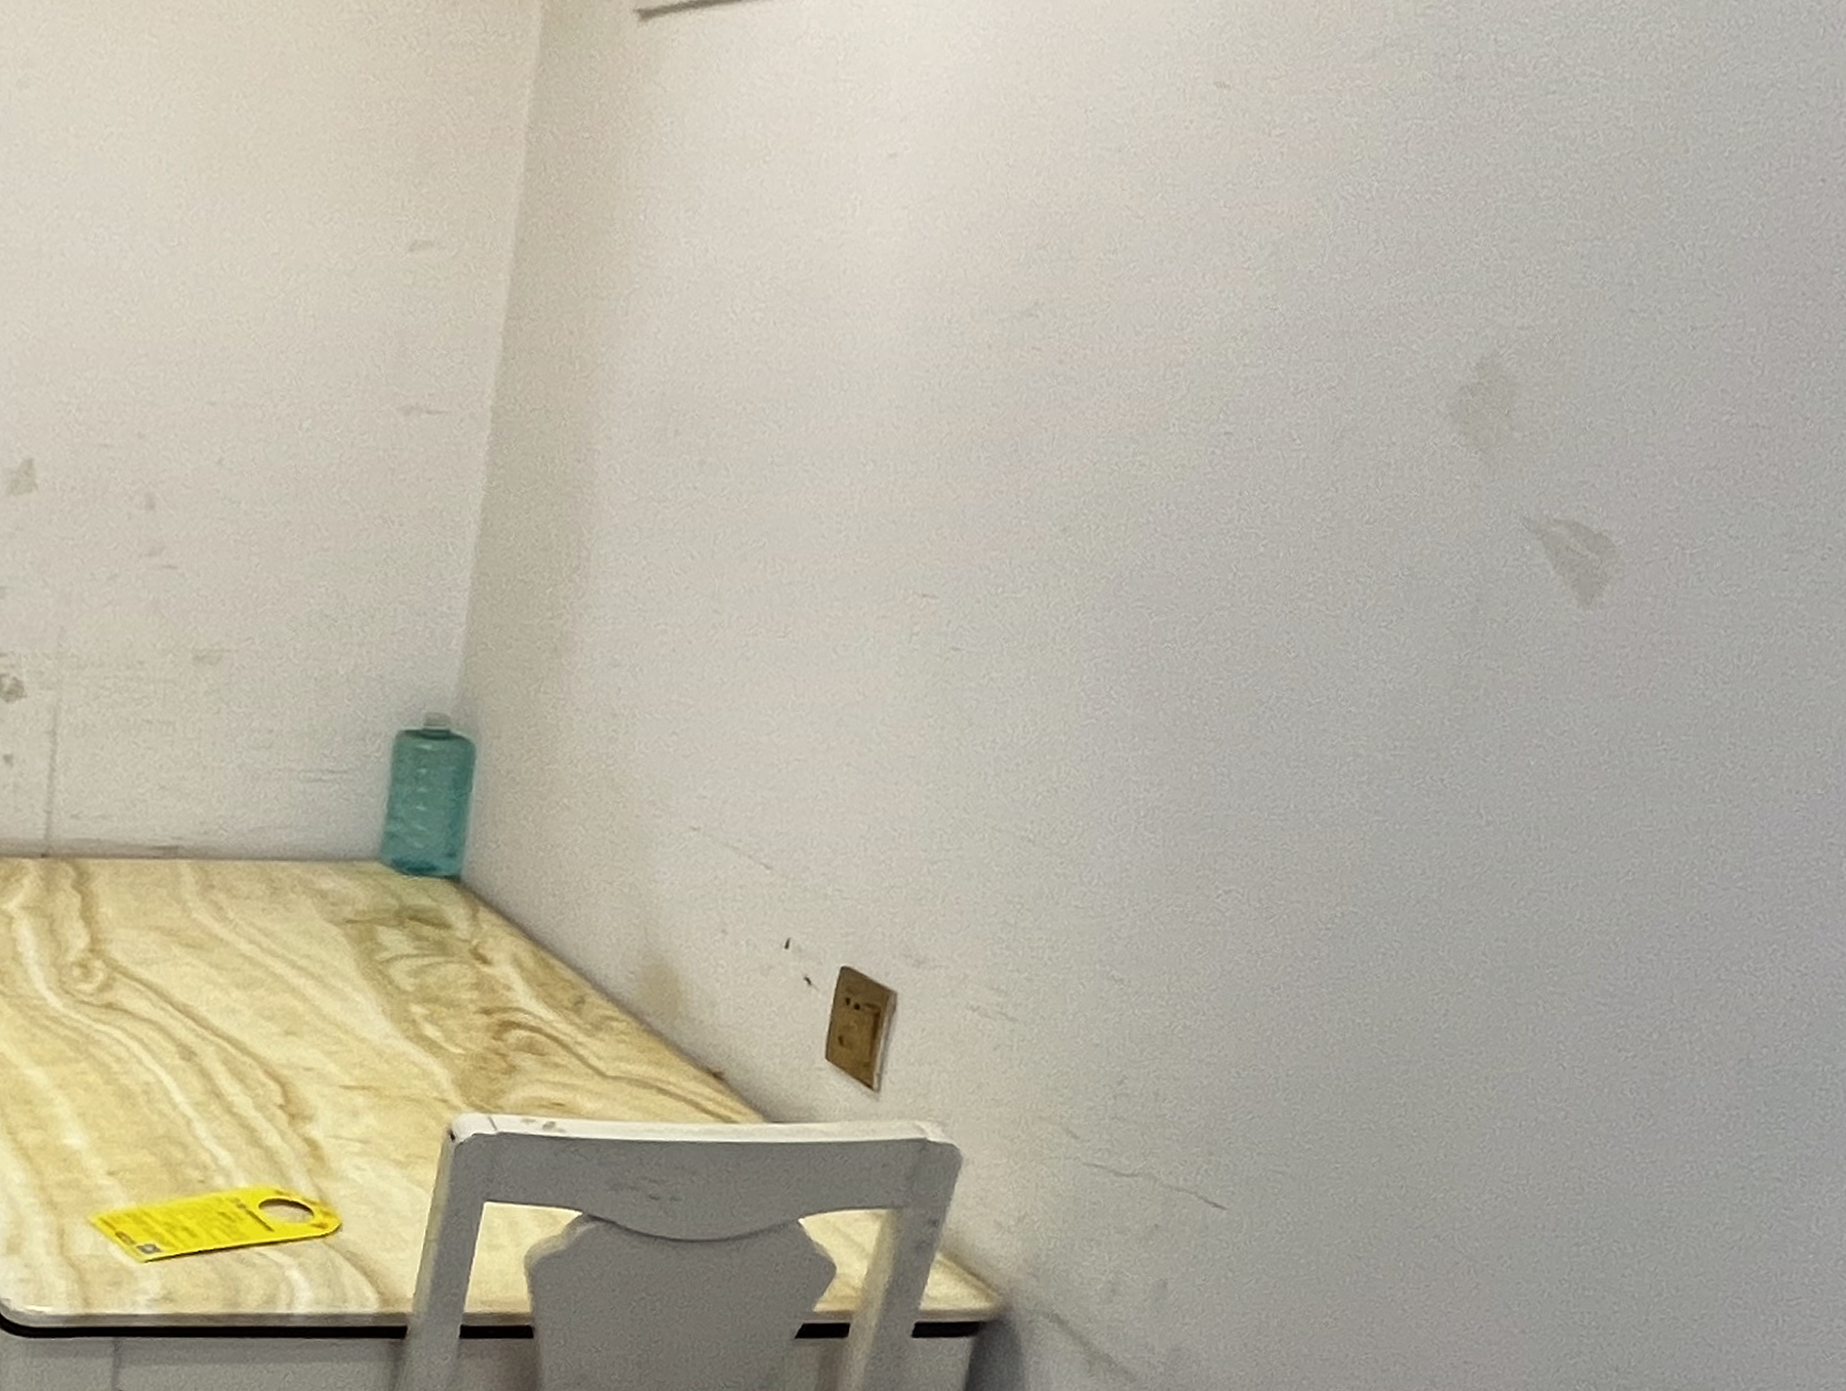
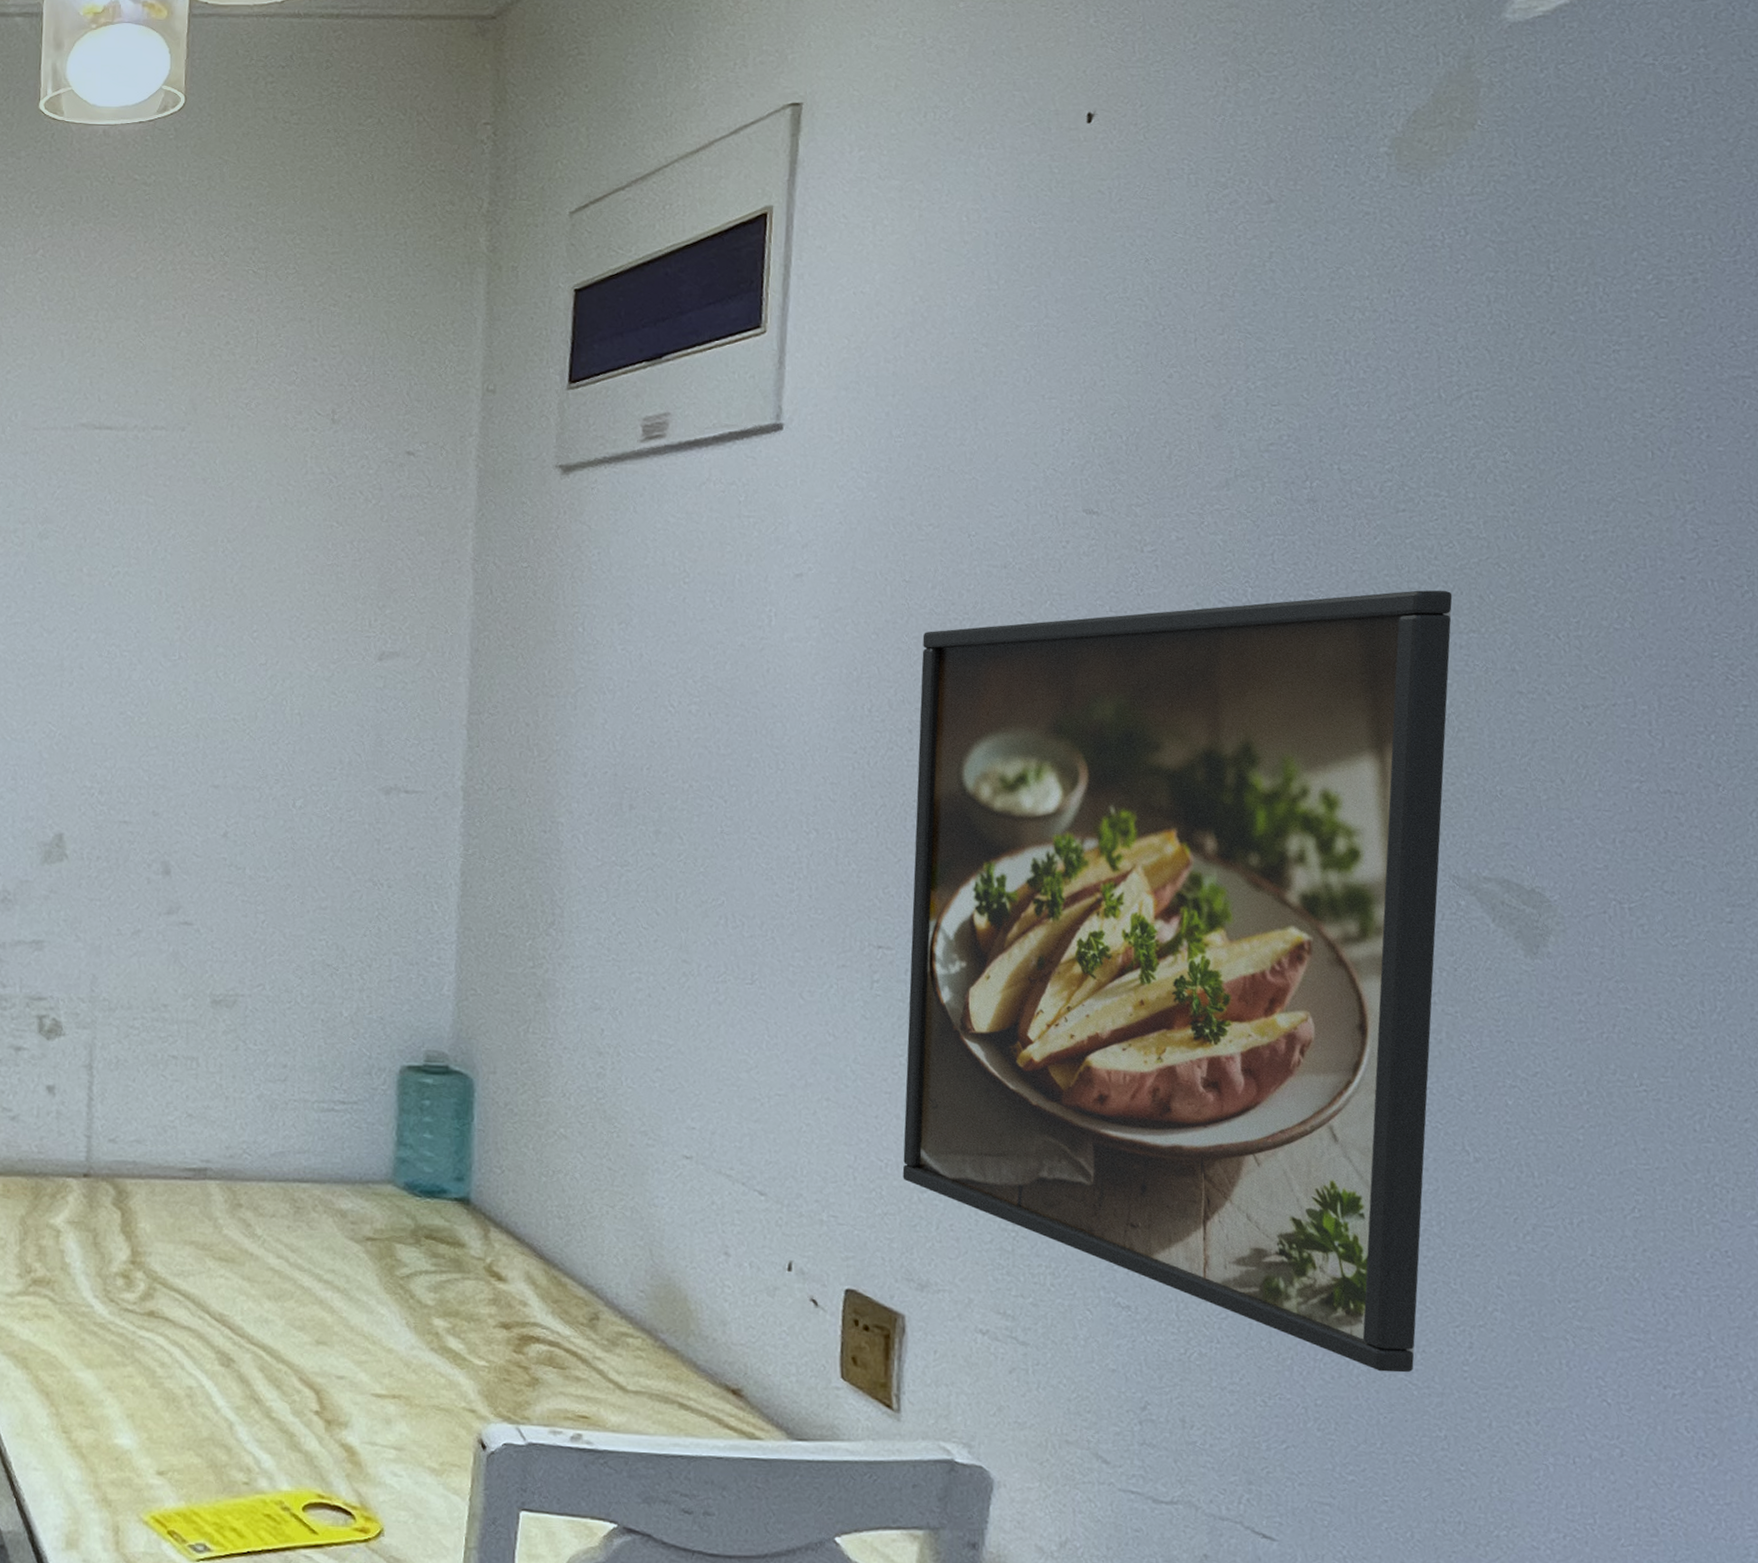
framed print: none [915,188,1585,1041] -> present [902,590,1453,1373]

